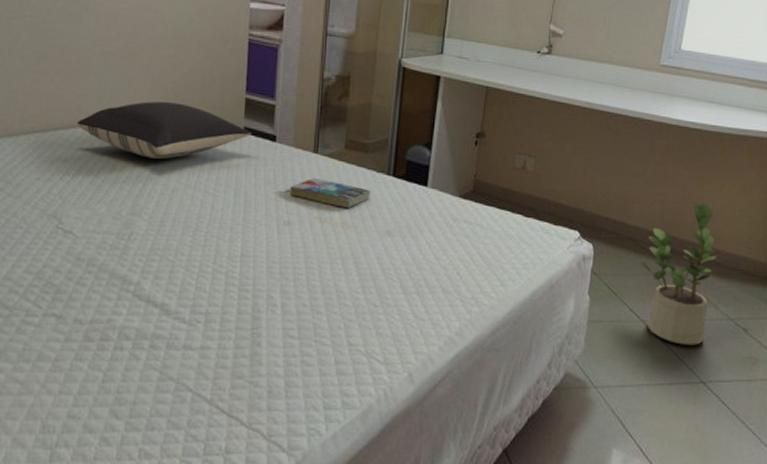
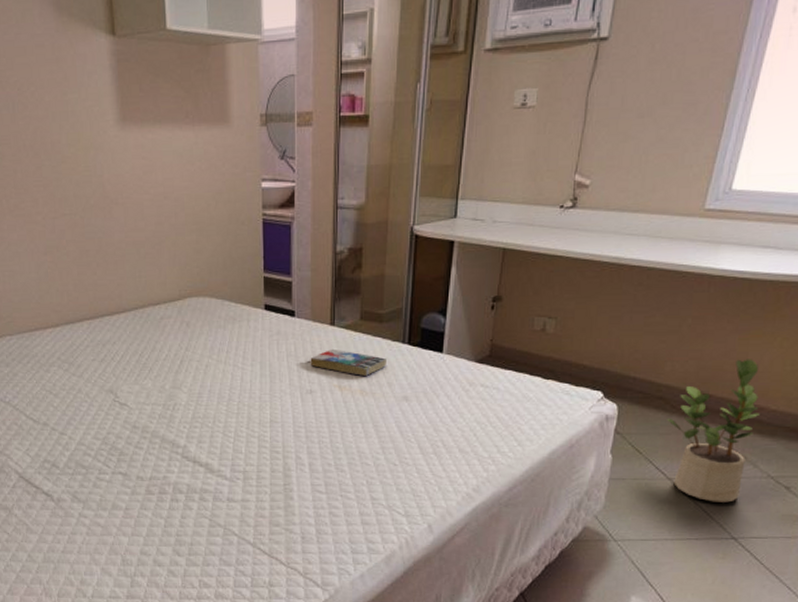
pillow: present [76,101,252,159] -> none [119,285,272,338]

